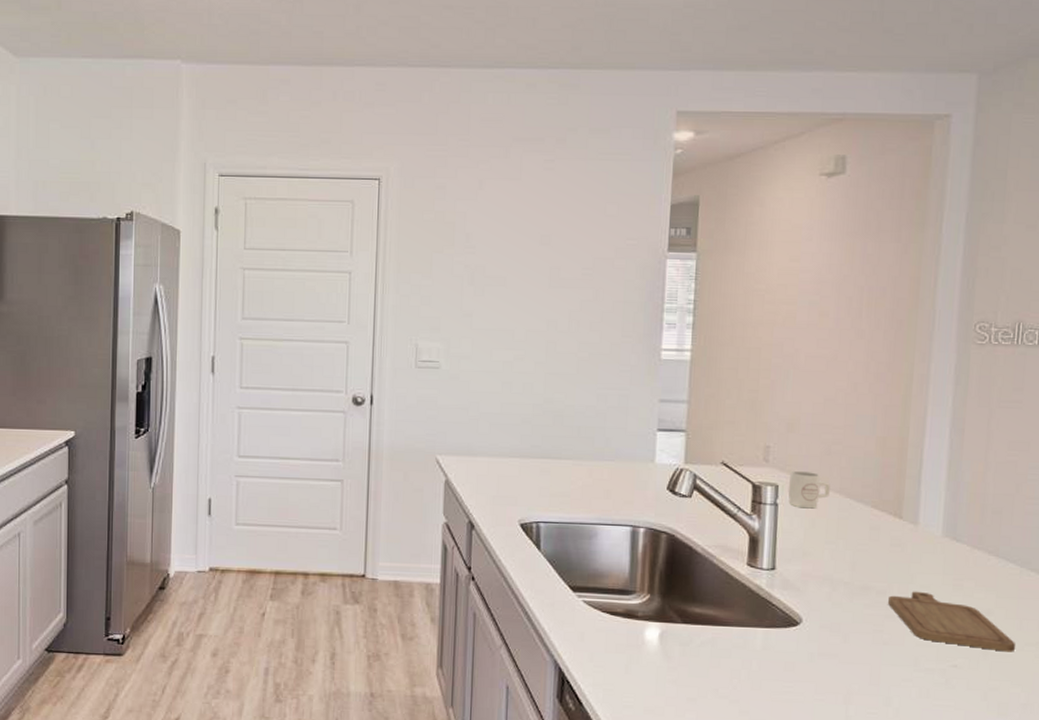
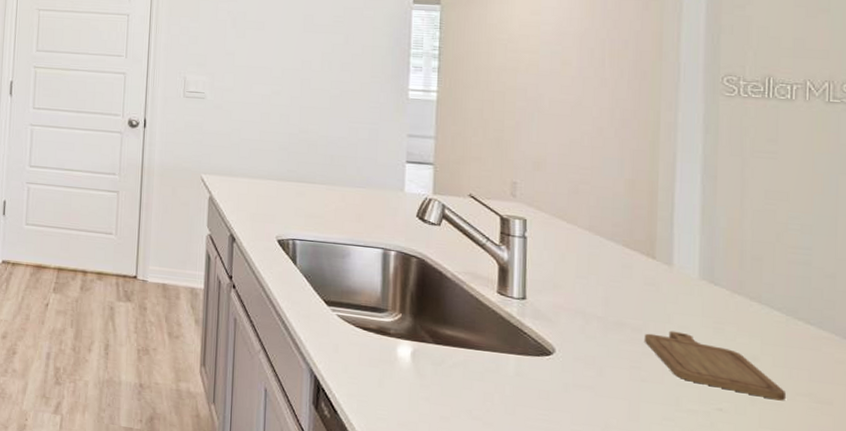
mug: present [788,470,830,509] -> none [536,206,579,244]

